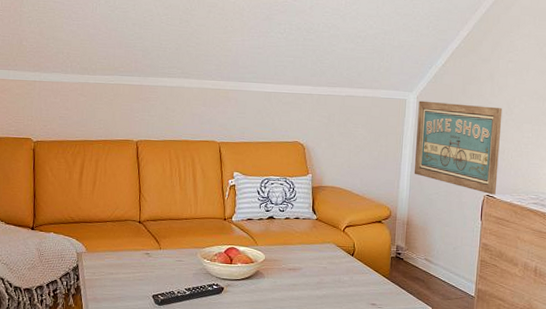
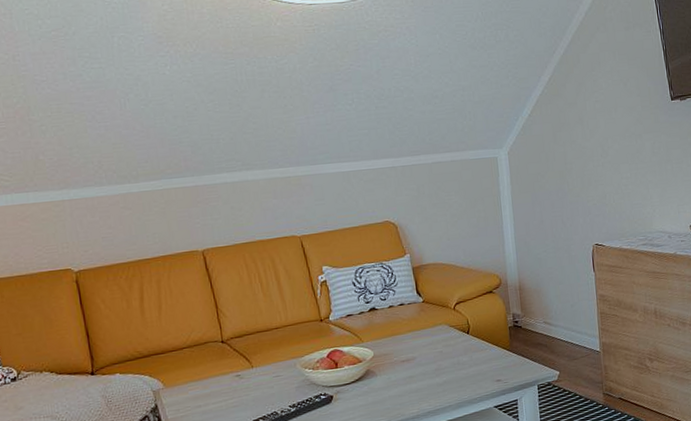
wall art: present [414,100,503,195] -> none [510,151,604,244]

